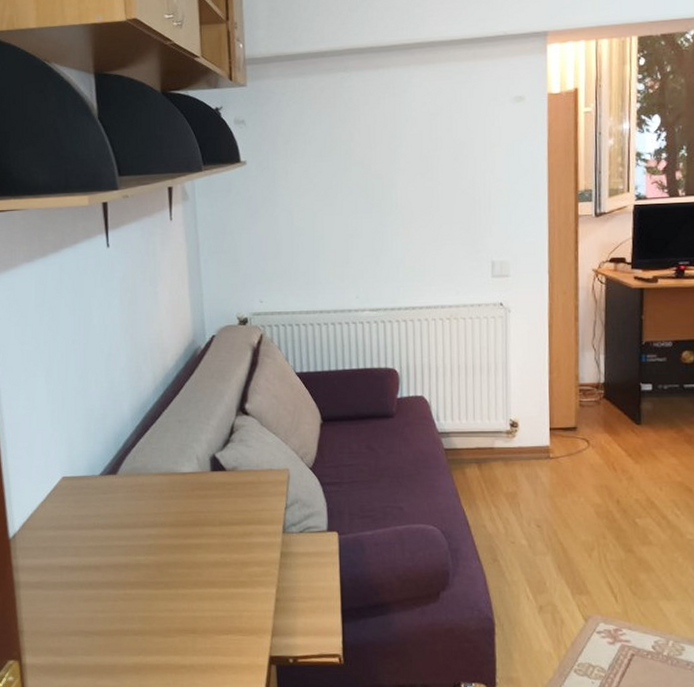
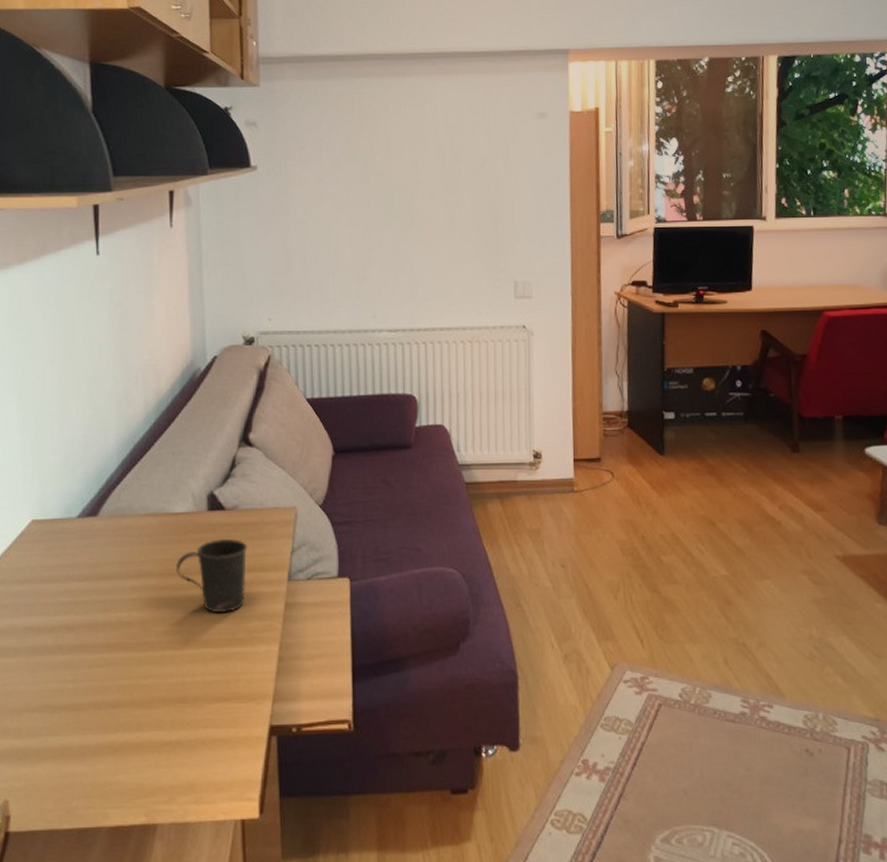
mug: none [184,496,247,560] -> present [175,539,248,614]

